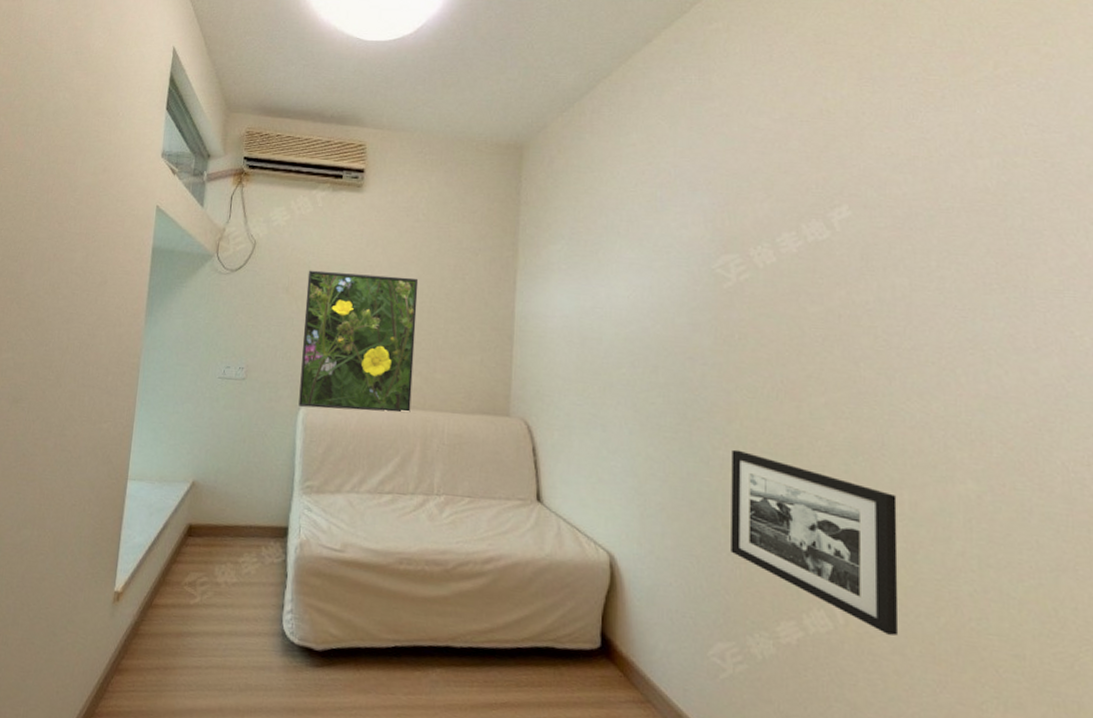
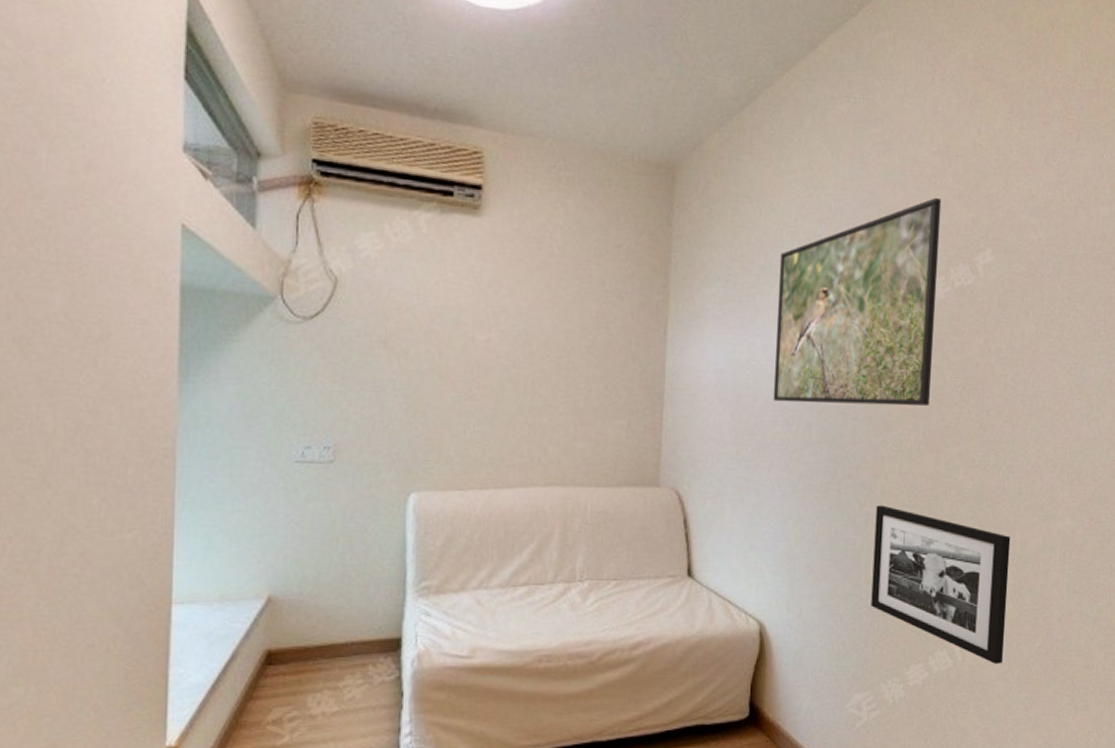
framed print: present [298,270,419,413] -> none [407,317,554,492]
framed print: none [617,160,788,355] -> present [772,198,942,406]

